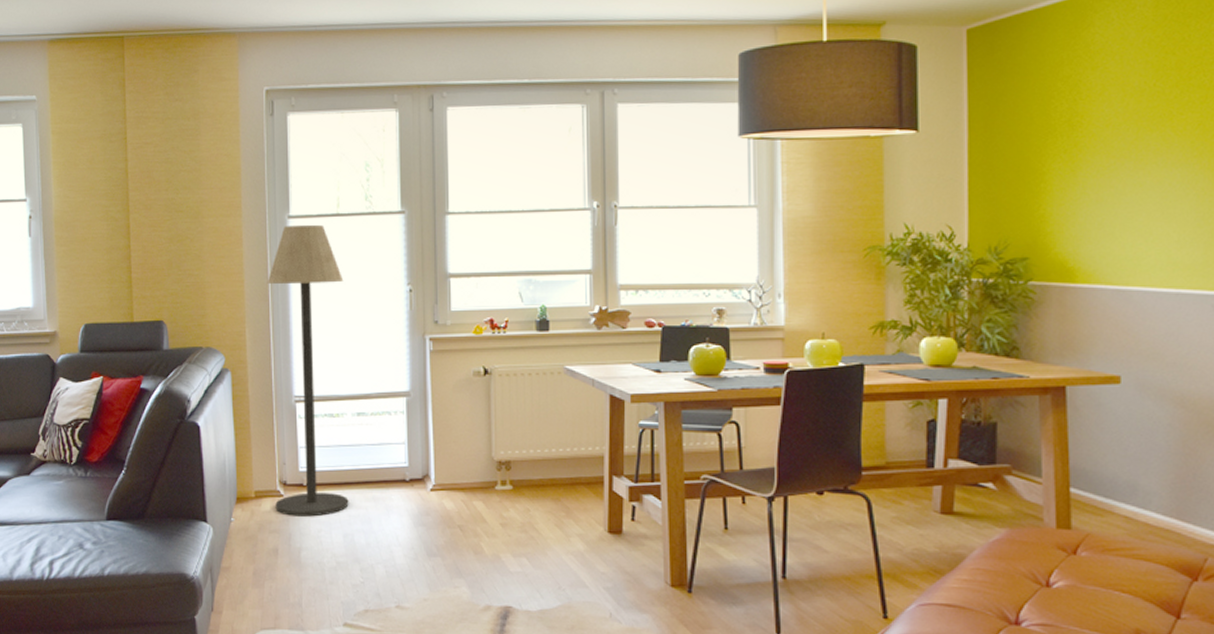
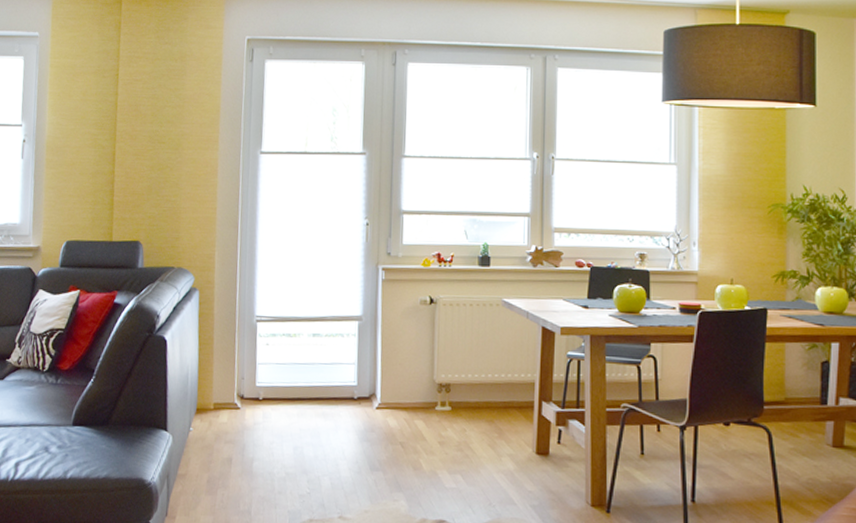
floor lamp: present [267,224,349,517] -> none [232,160,308,429]

